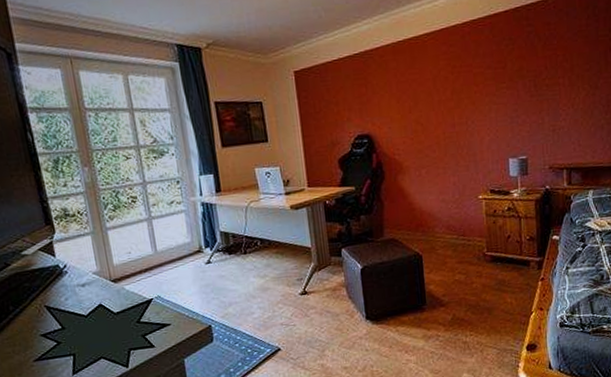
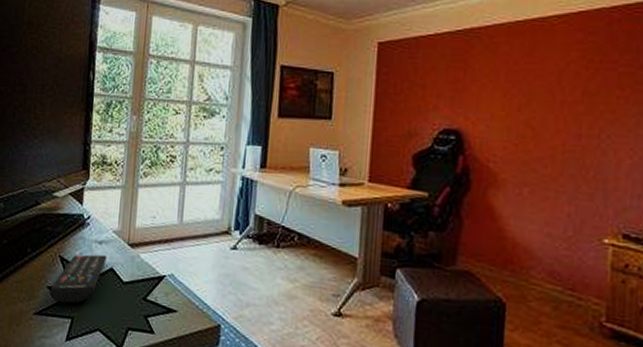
remote control: none [43,295,93,346] -> present [49,254,107,304]

